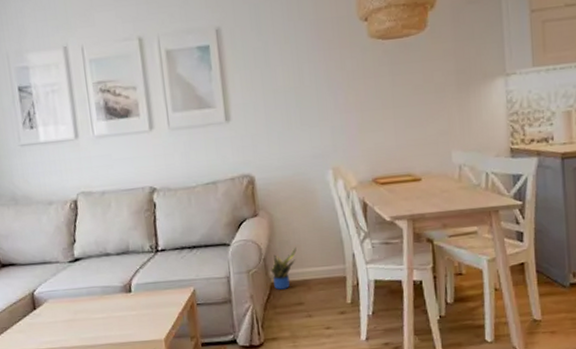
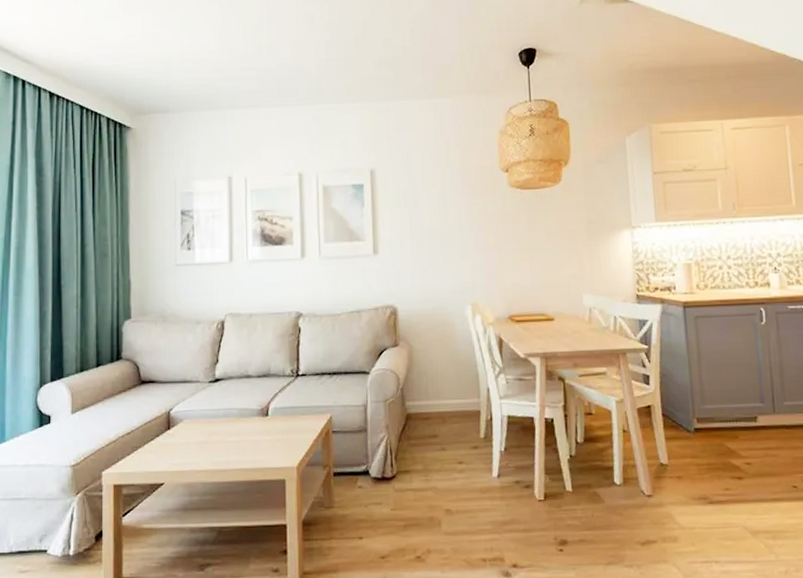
potted plant: present [271,247,297,290] -> none [408,379,434,421]

